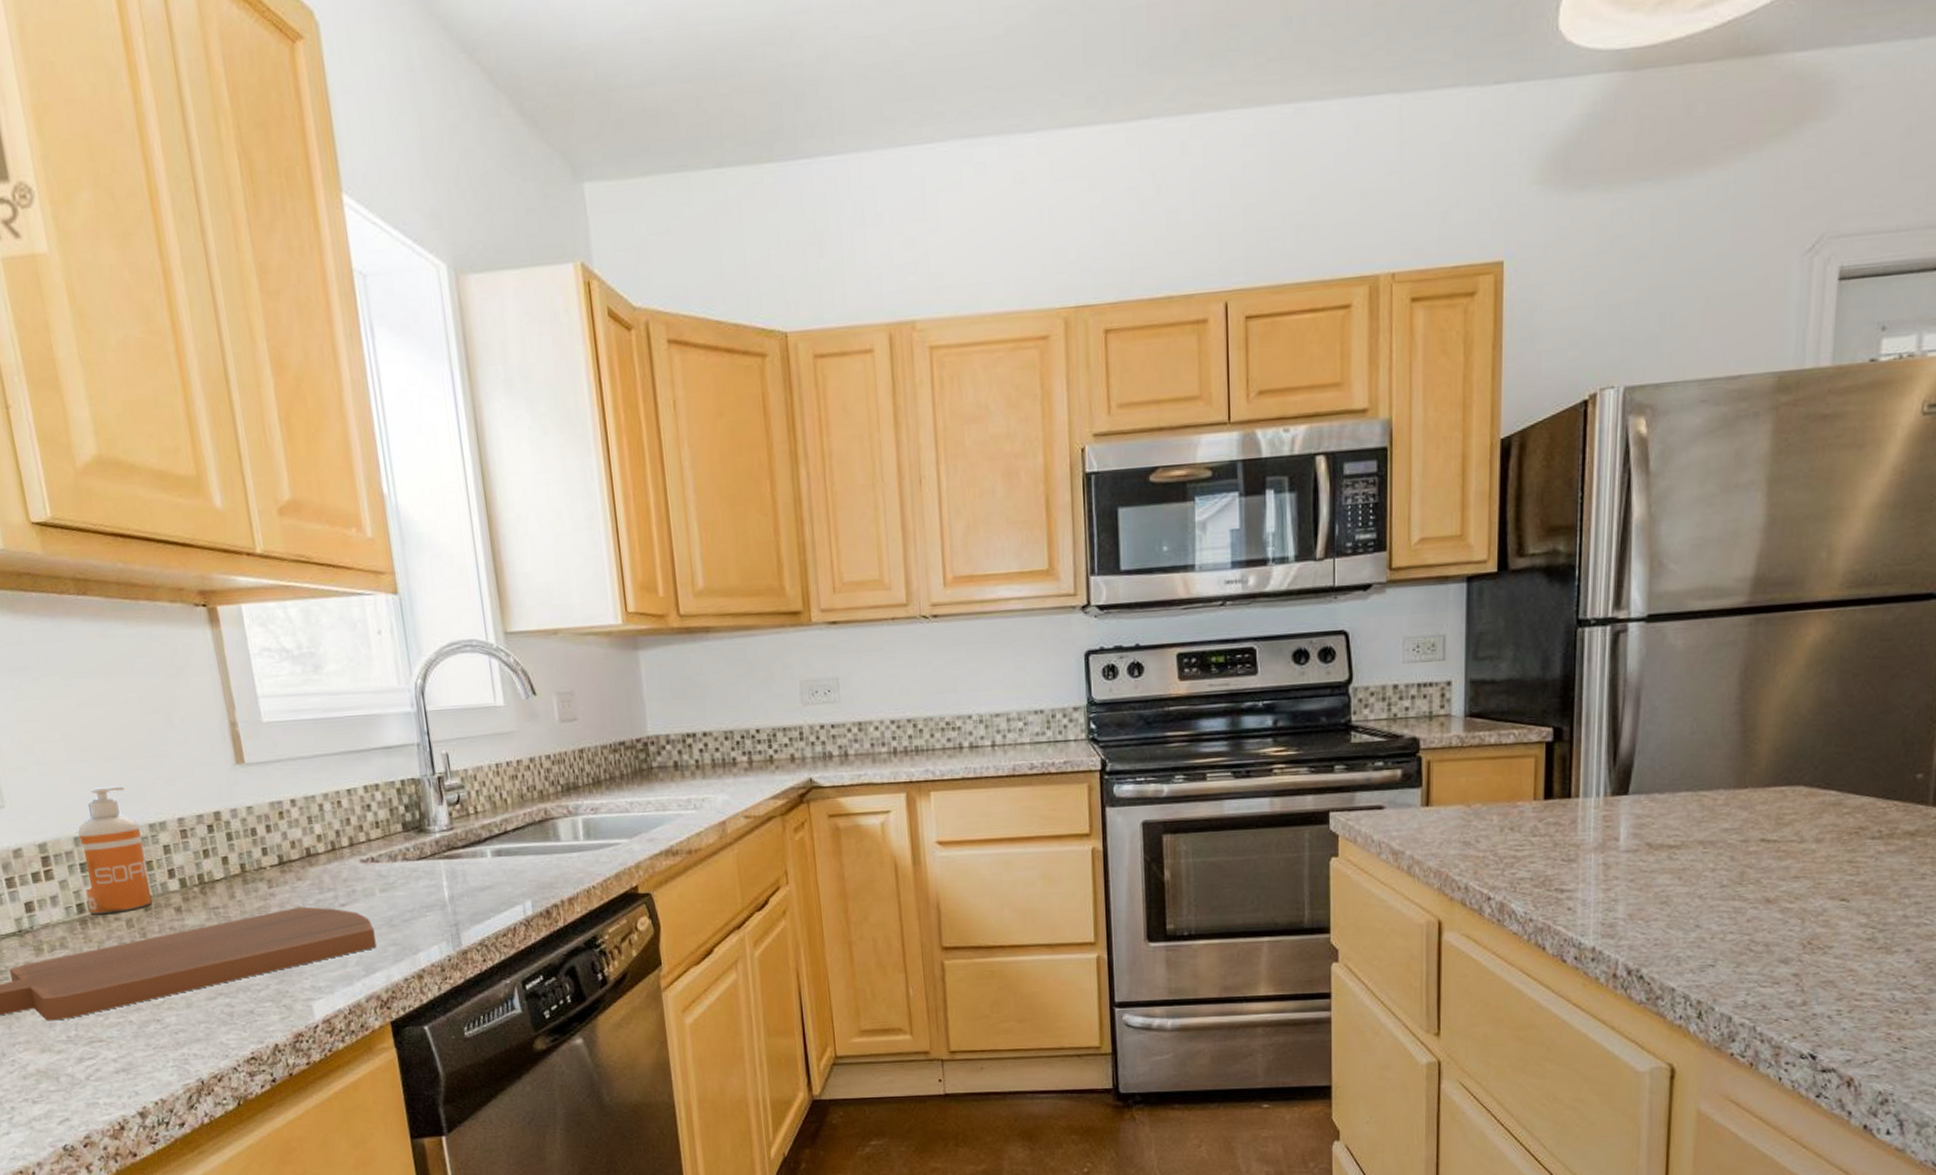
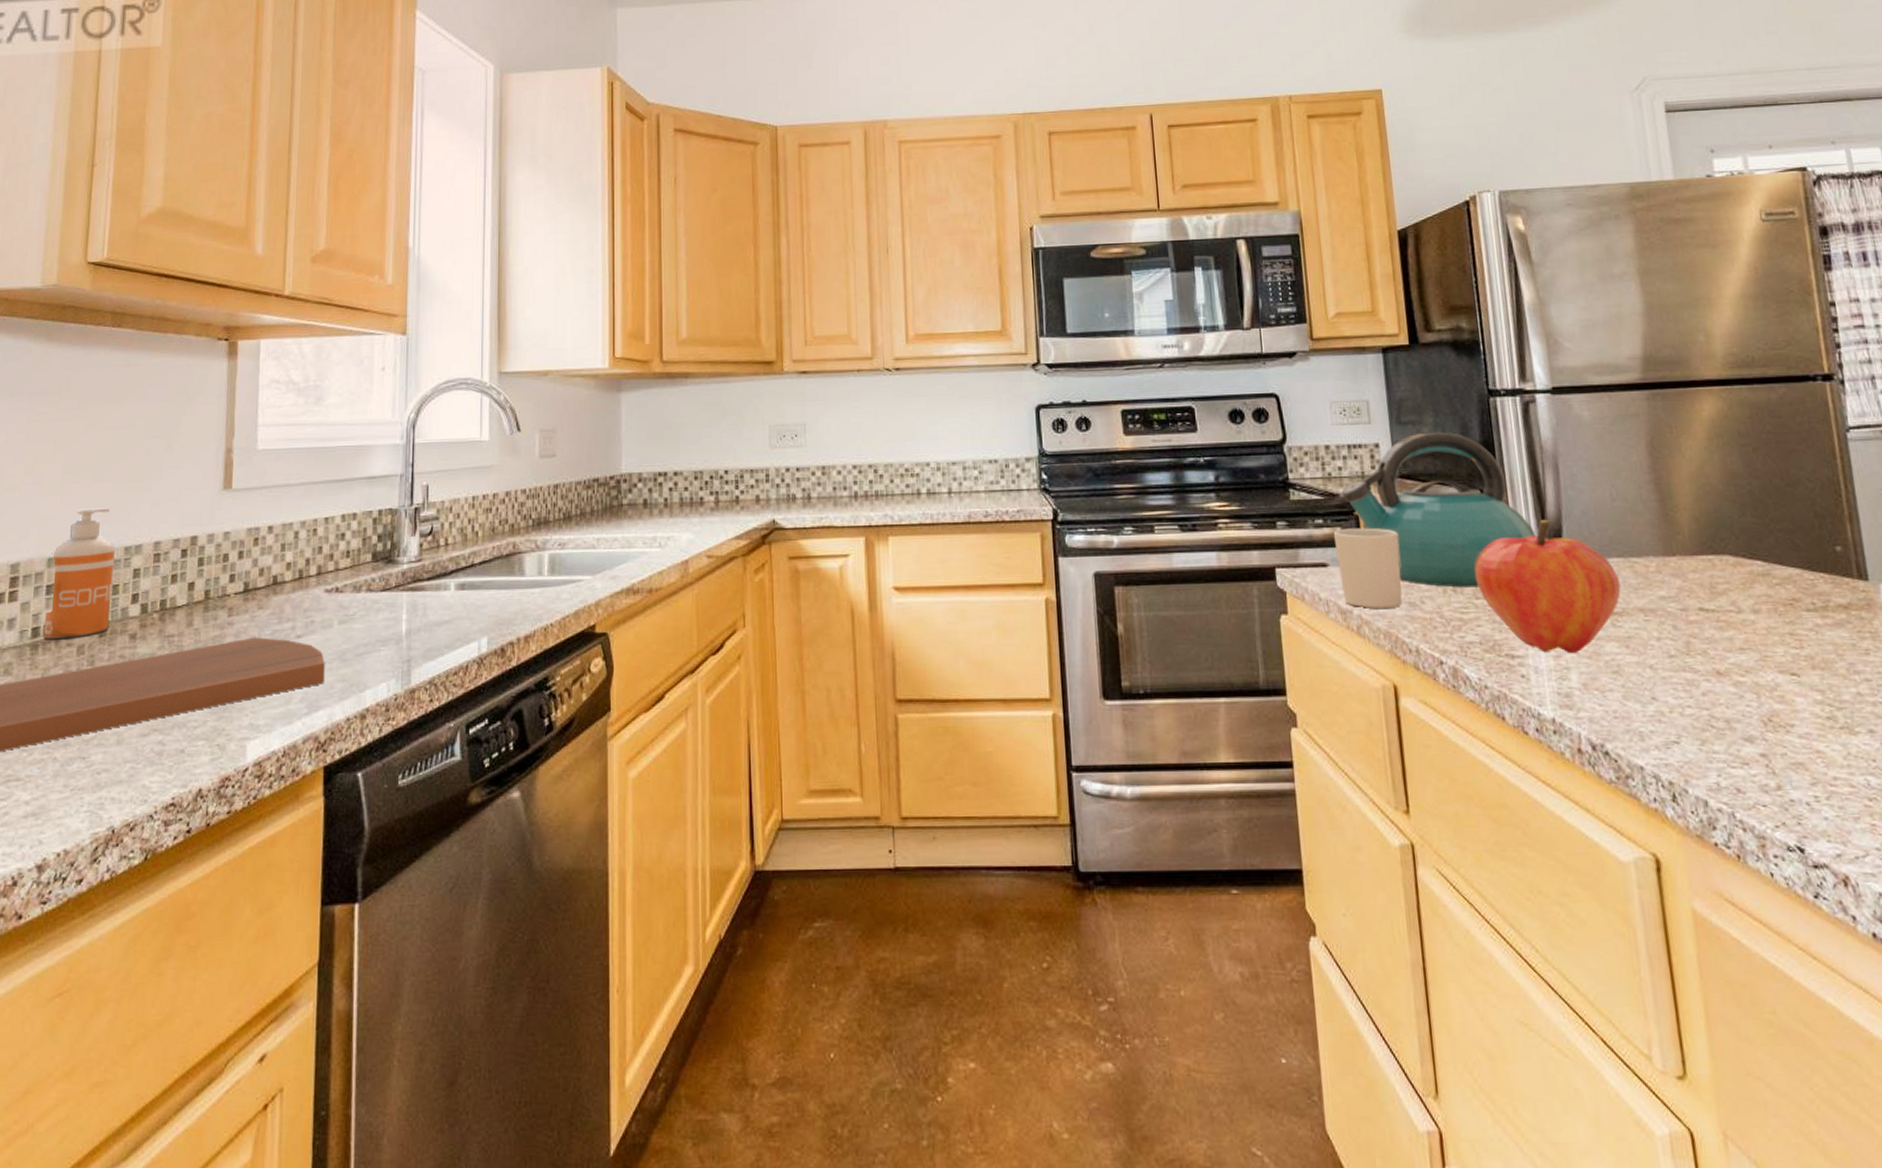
mug: none [1392,768,1461,849] -> present [1333,527,1403,610]
kettle: none [1406,666,1605,826] -> present [1342,432,1537,588]
fruit: none [1535,754,1684,887] -> present [1474,519,1621,654]

